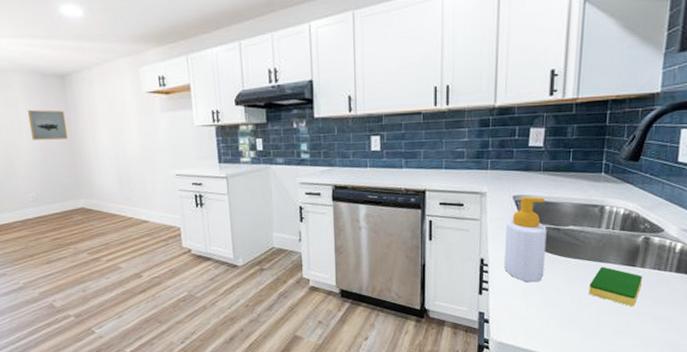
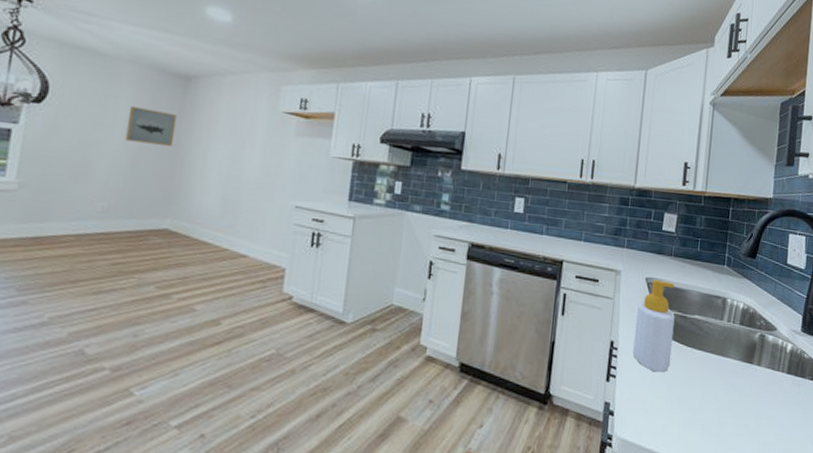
dish sponge: present [589,266,642,307] -> none [711,361,759,408]

